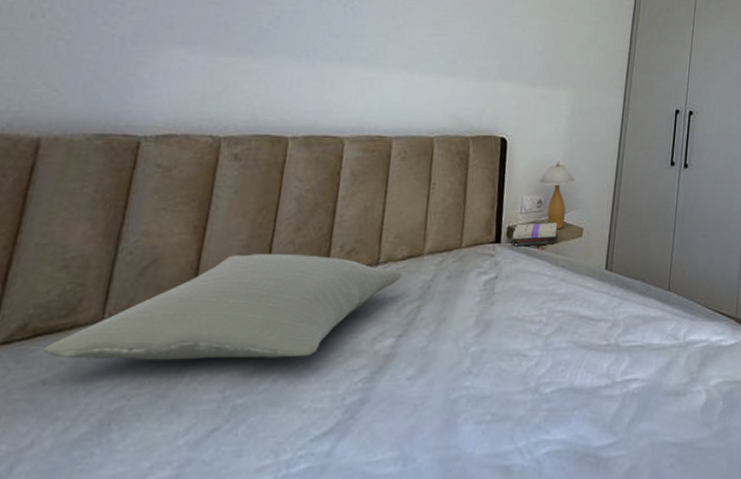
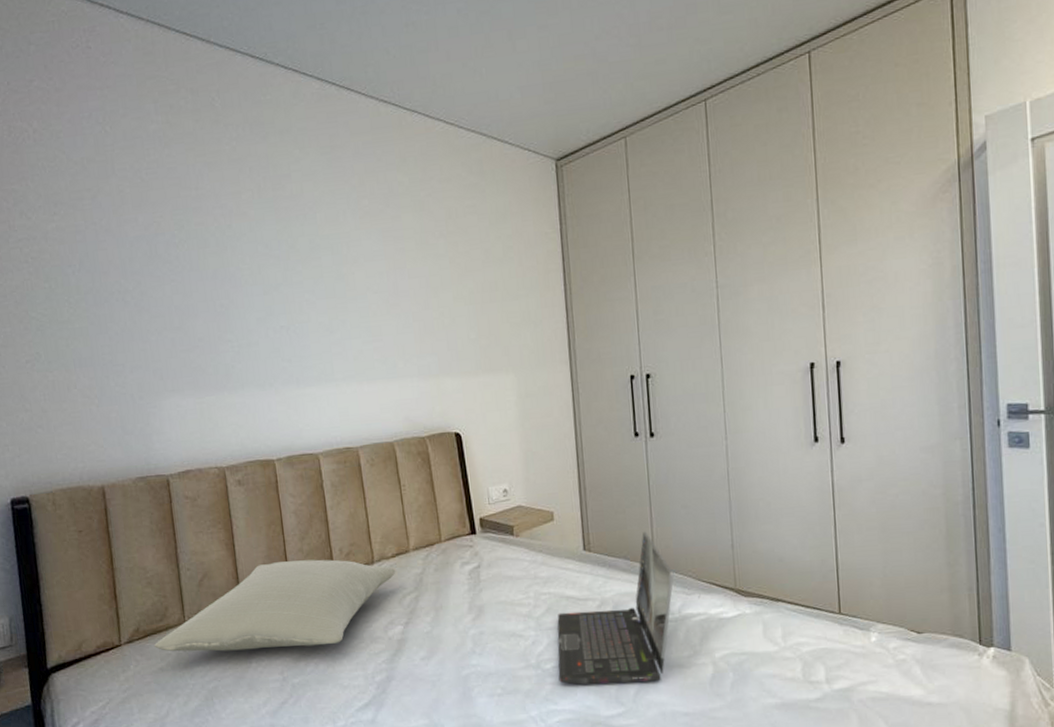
books: present [511,222,559,247] -> none [485,510,531,536]
table lamp: present [538,160,576,230] -> none [499,448,537,516]
laptop computer: none [555,256,685,412] -> present [557,531,674,685]

